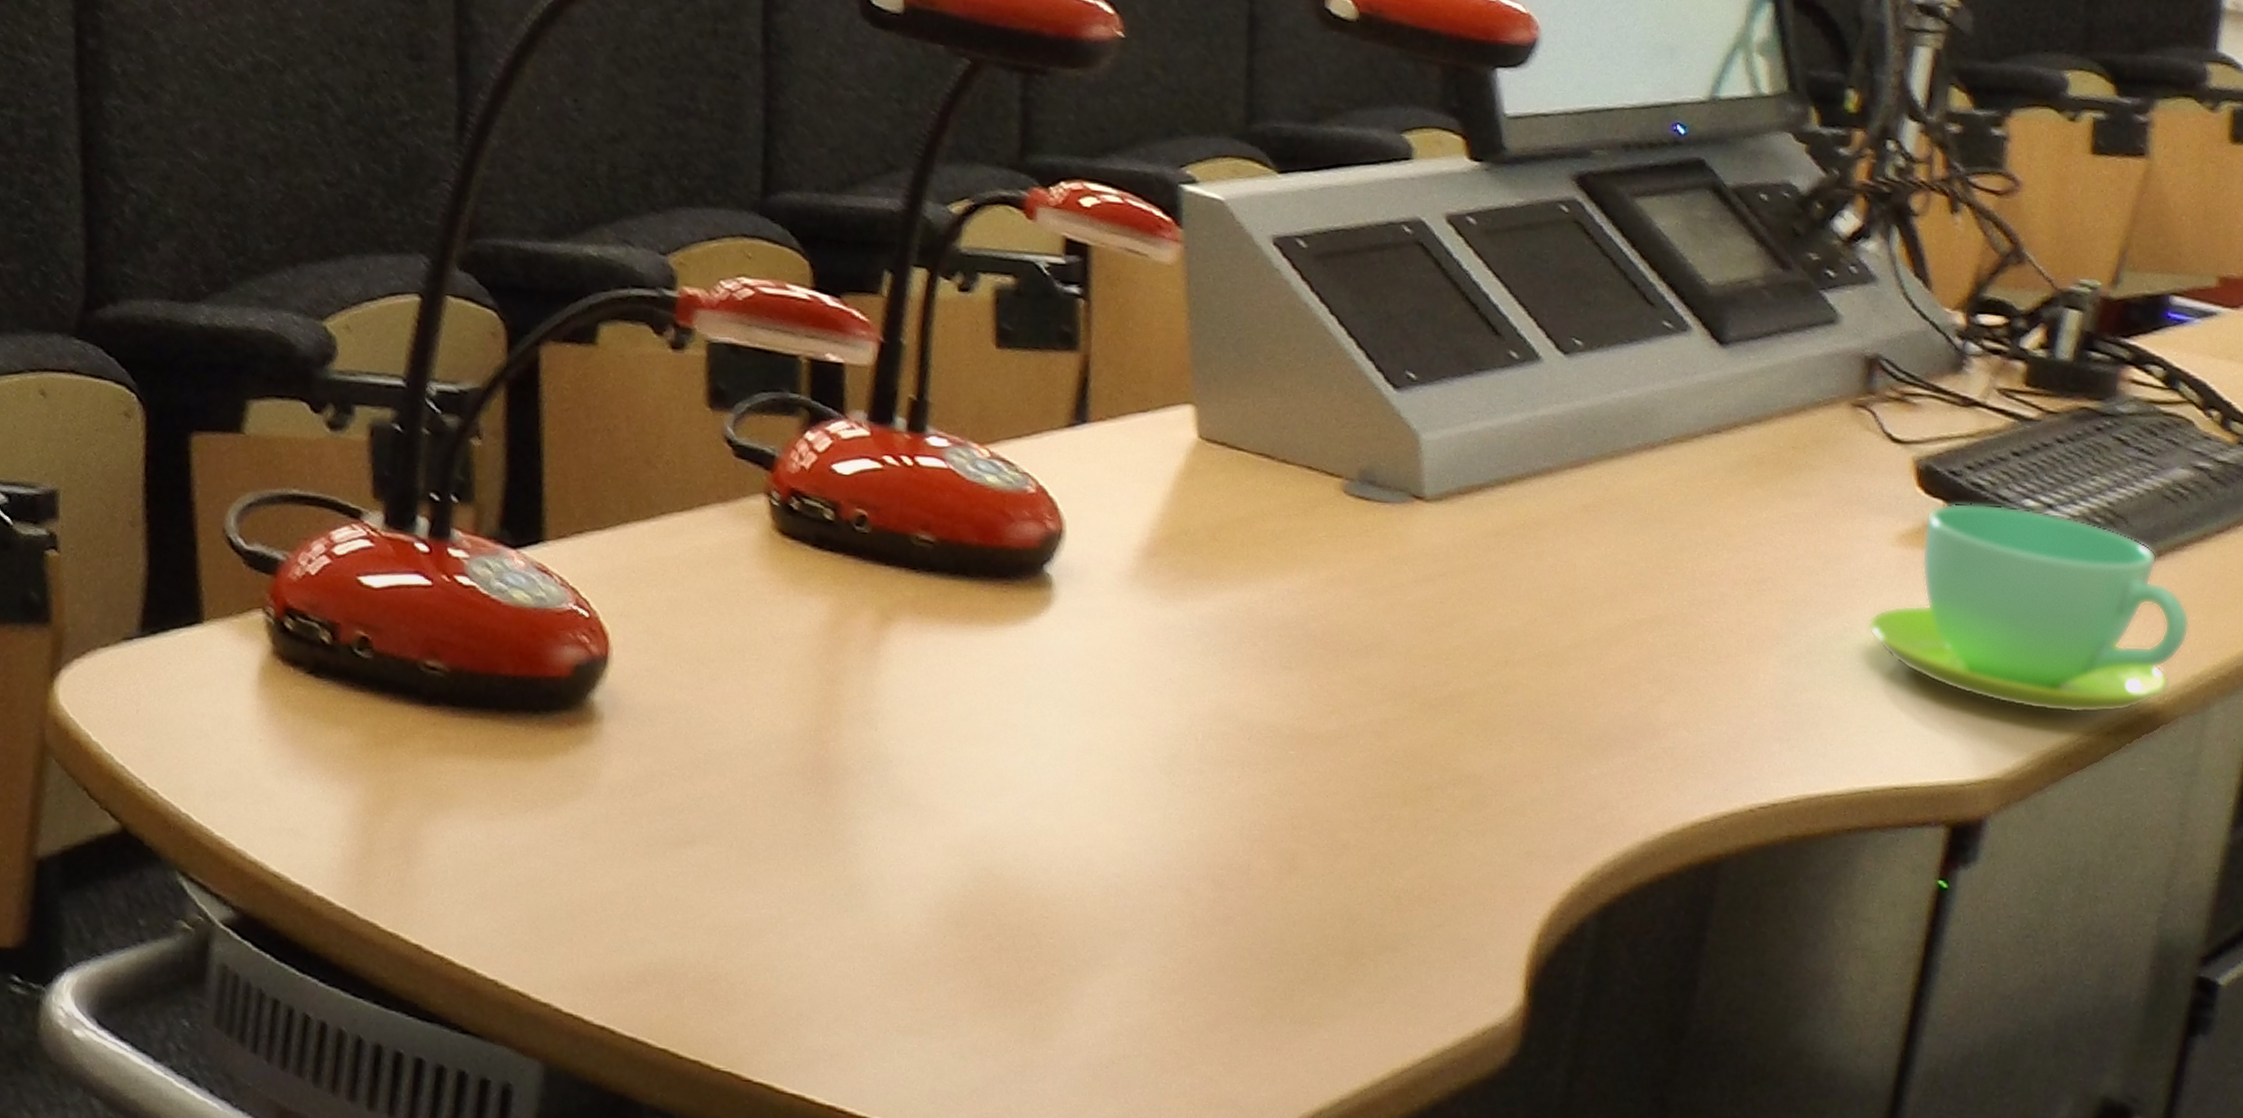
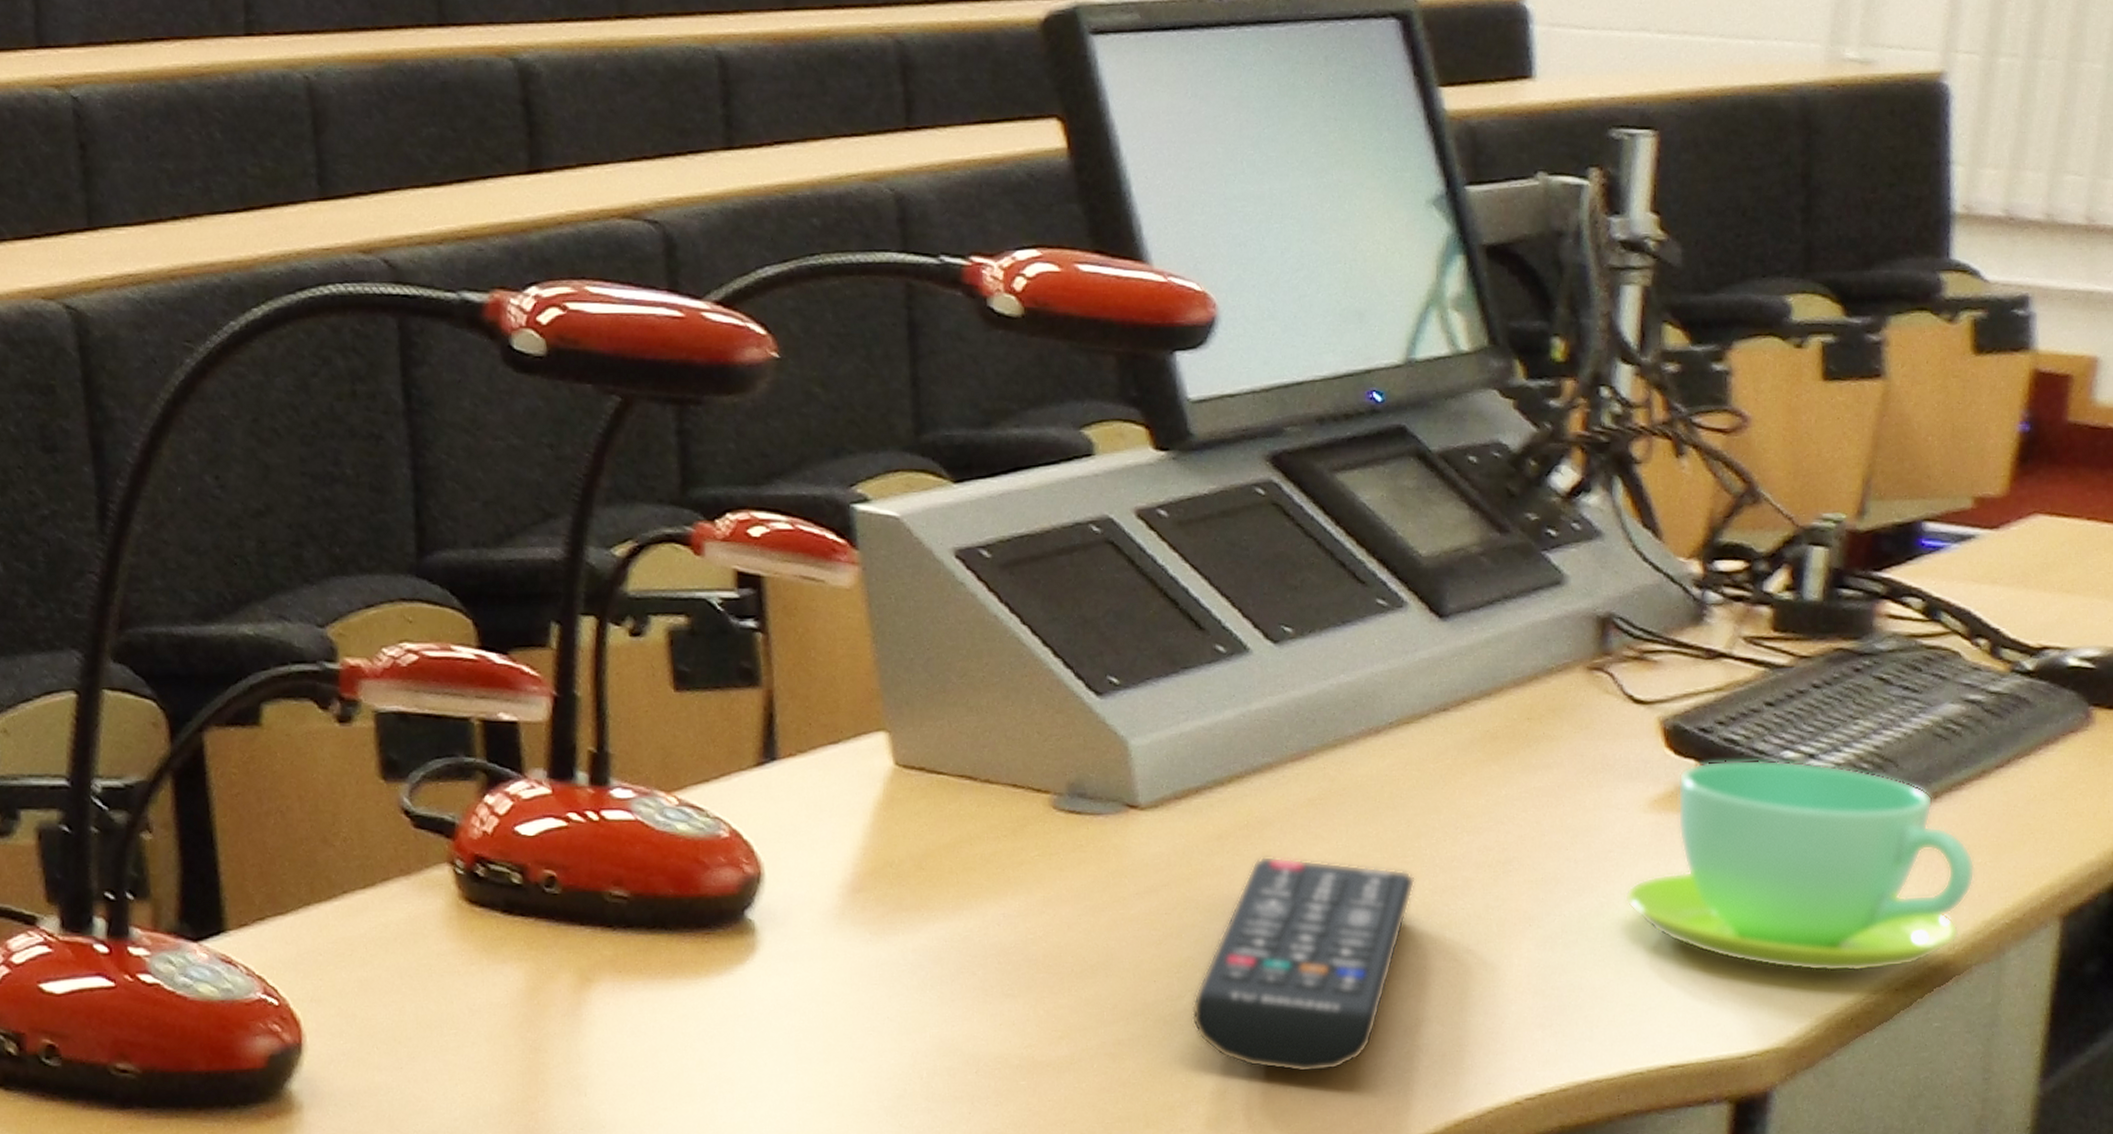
remote control: none [1455,555,1675,766] -> present [1191,855,1415,1074]

